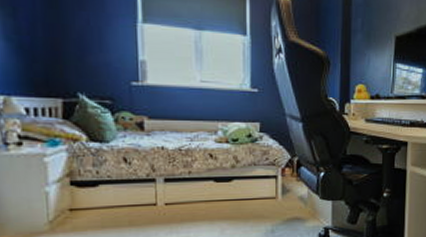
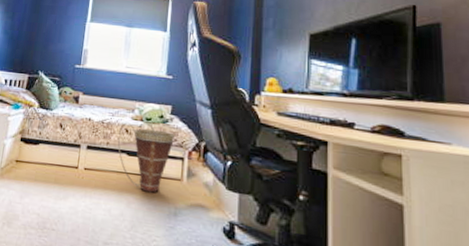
basket: none [201,144,265,216] -> present [117,122,174,193]

